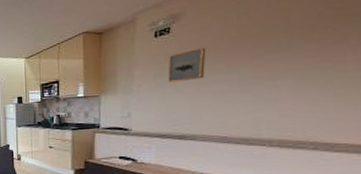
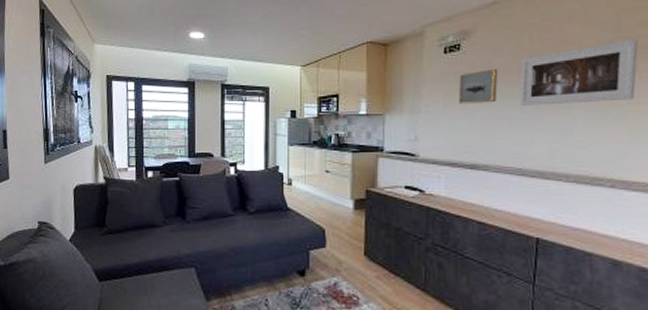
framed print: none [227,9,348,80] -> present [520,39,638,105]

